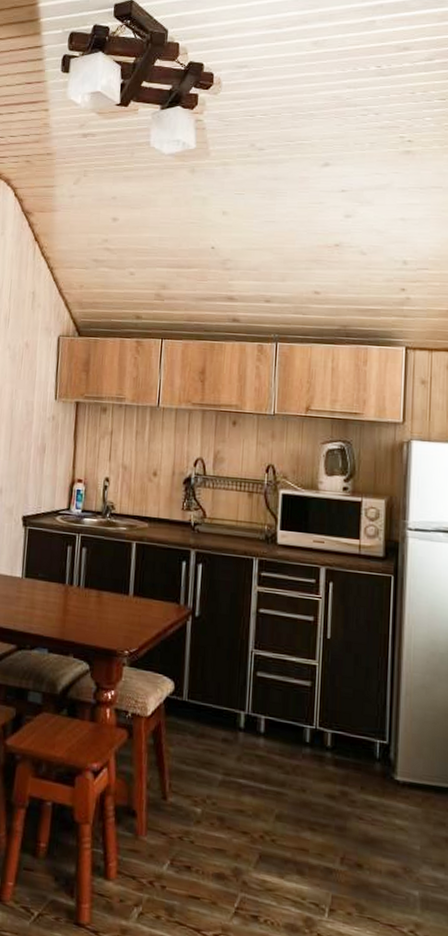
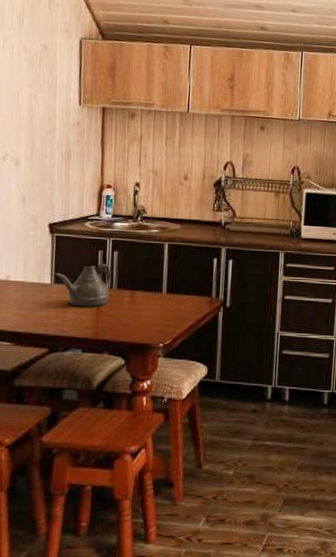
teapot: none [26,559,79,605] -> present [55,263,111,307]

